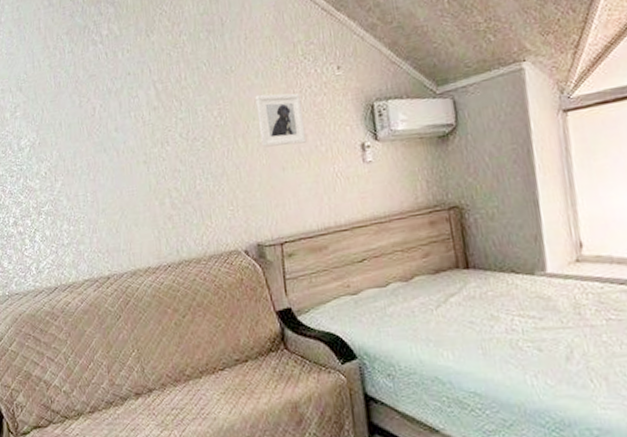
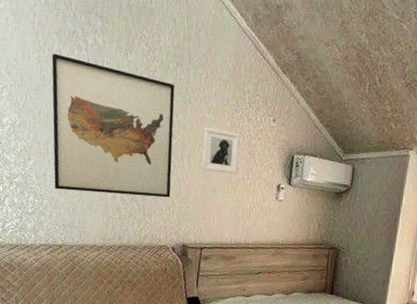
wall art: none [65,54,230,210] -> present [51,53,175,198]

